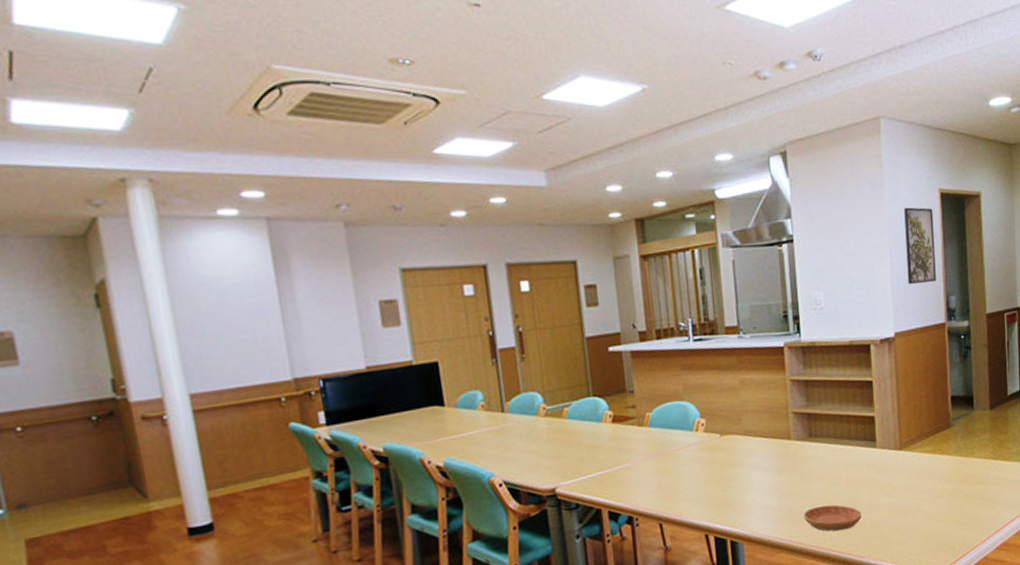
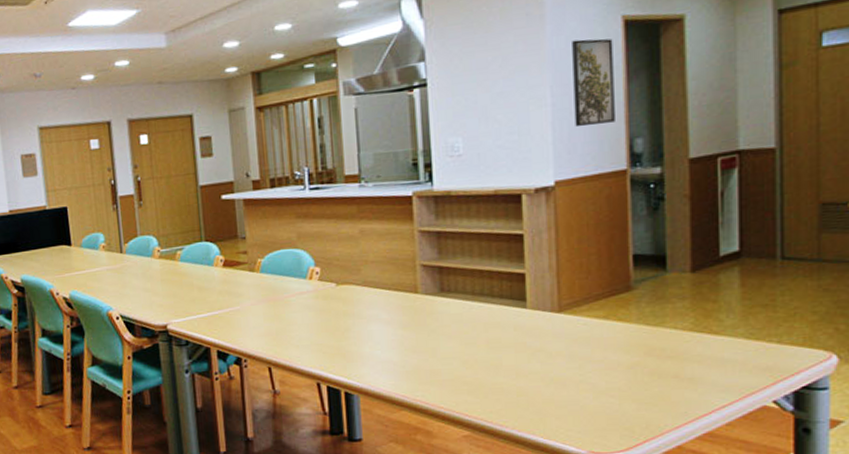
saucer: present [803,505,862,531] -> none [431,366,505,395]

